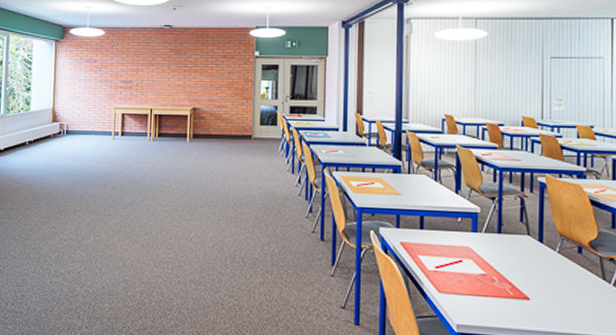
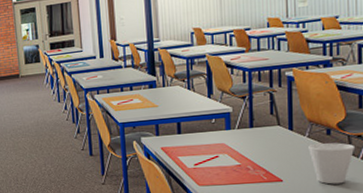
cup: none [558,261,608,311] -> present [308,143,356,184]

